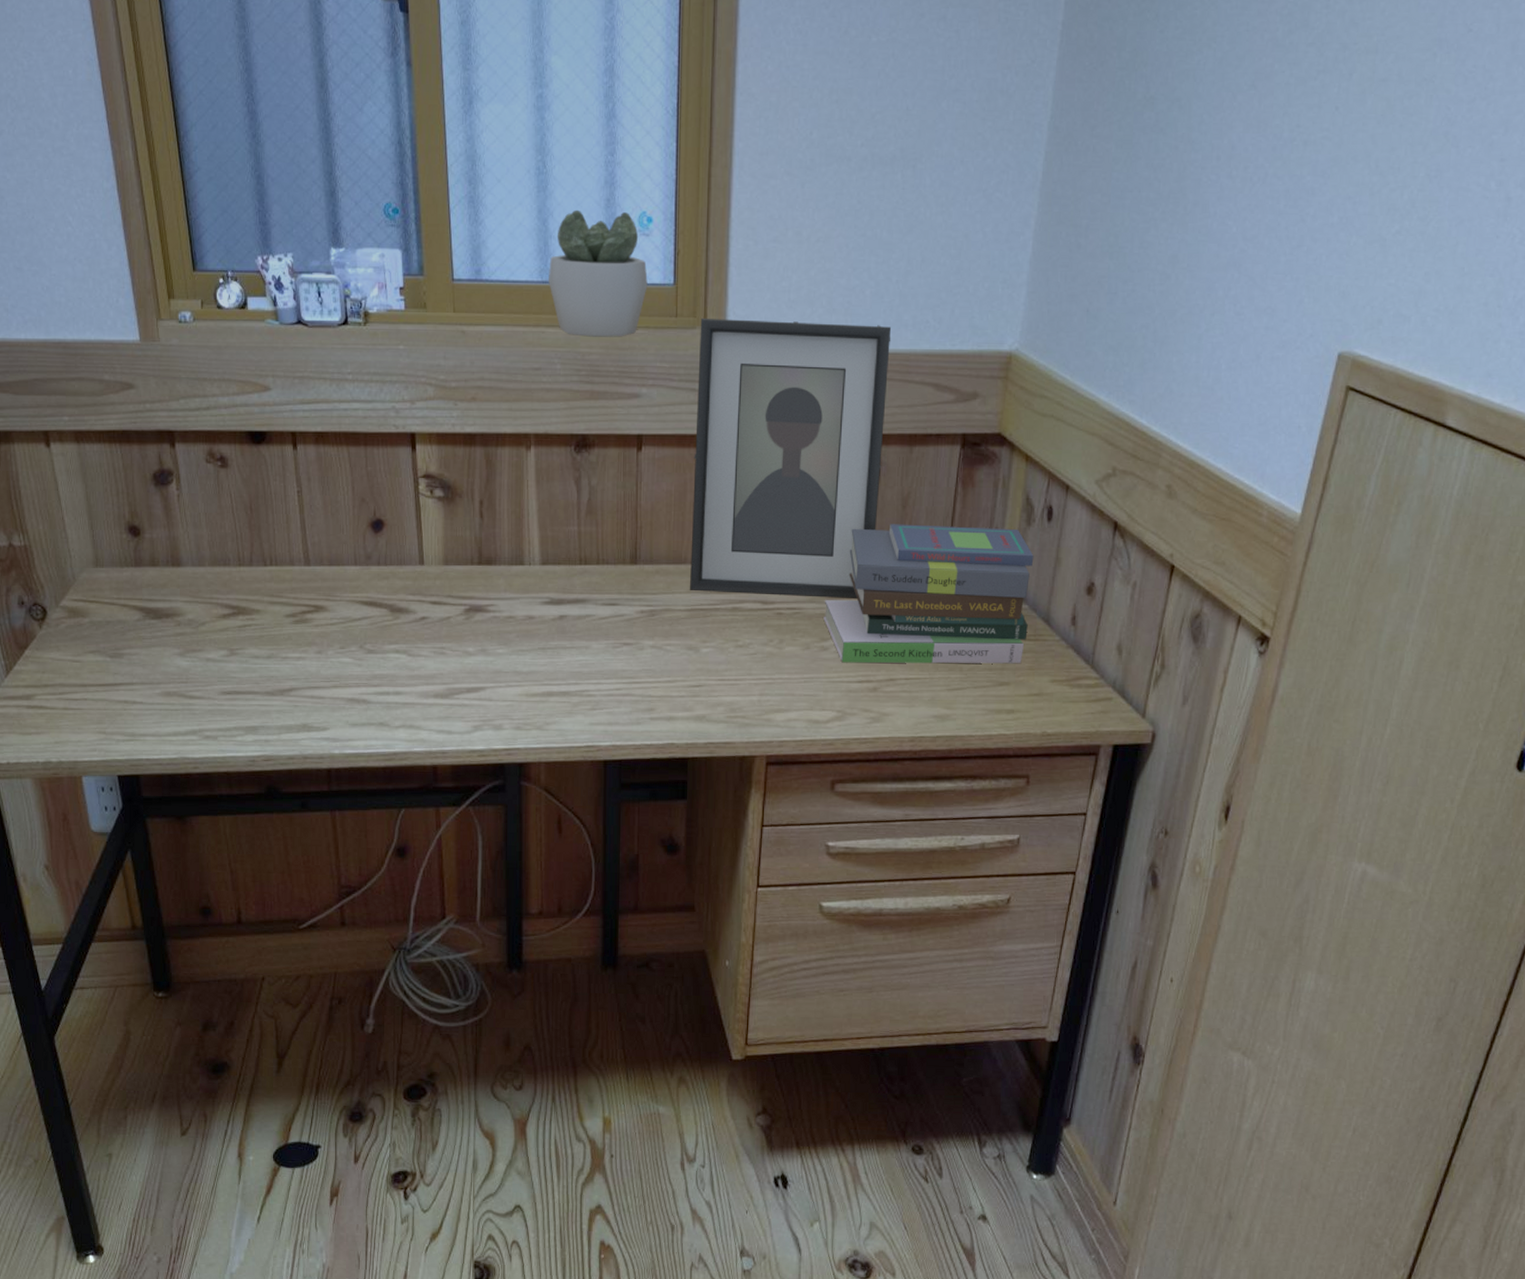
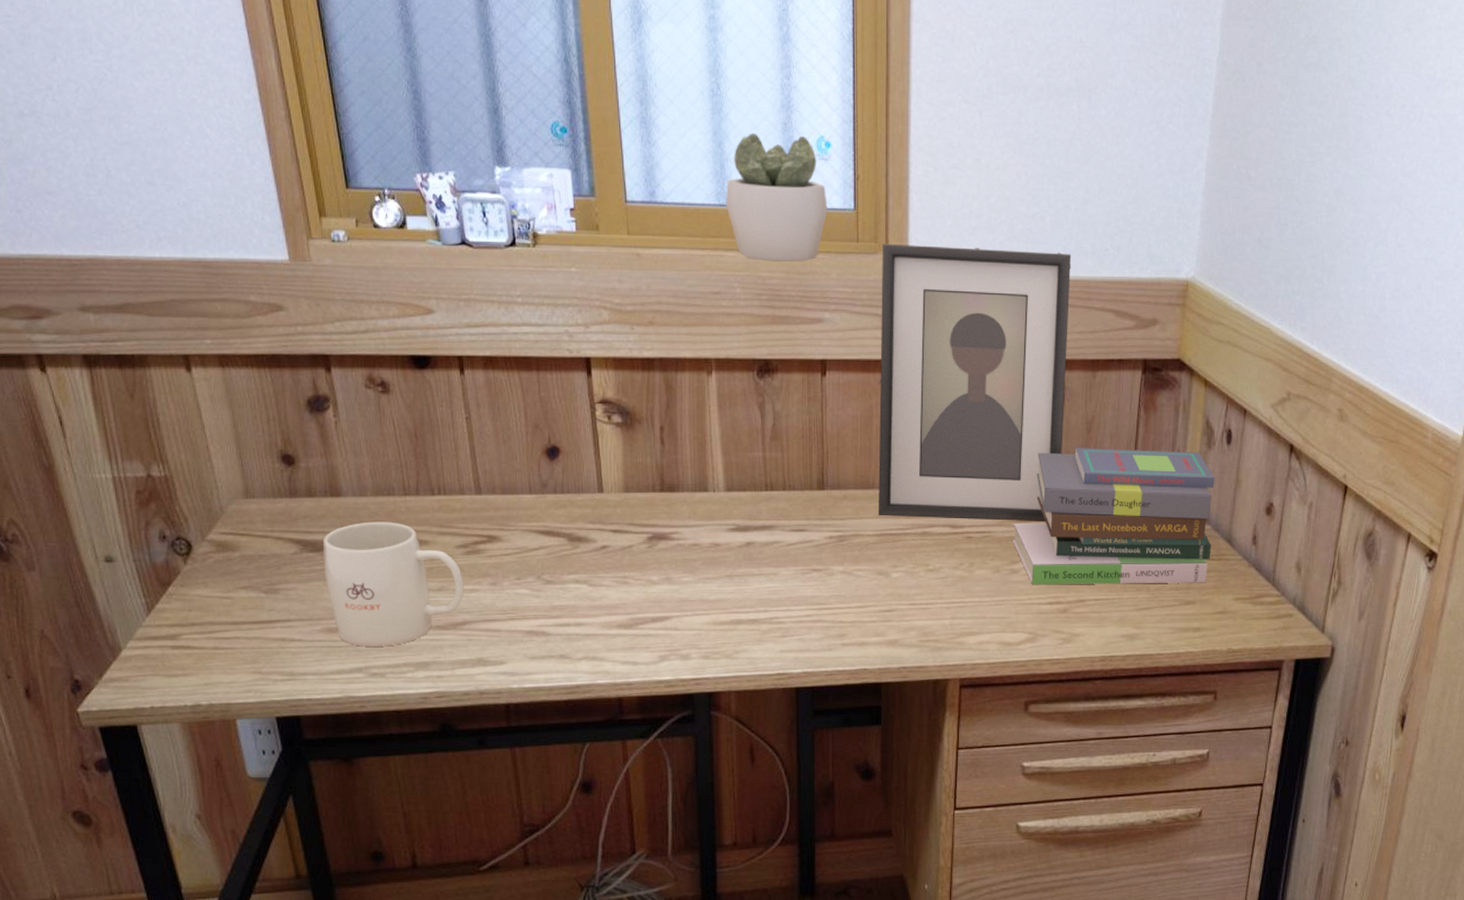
mug: none [163,590,292,711] -> present [322,521,465,646]

